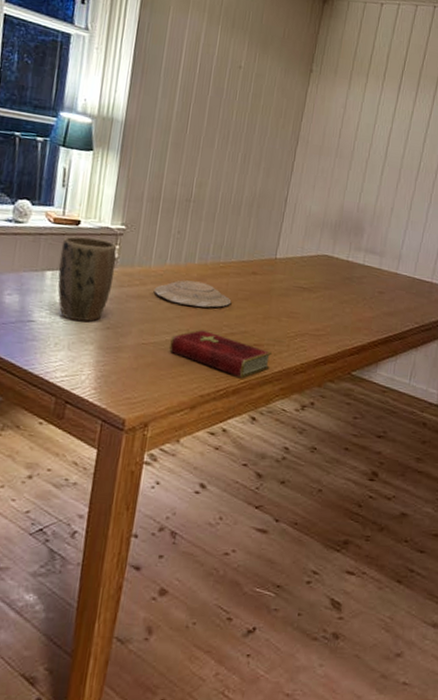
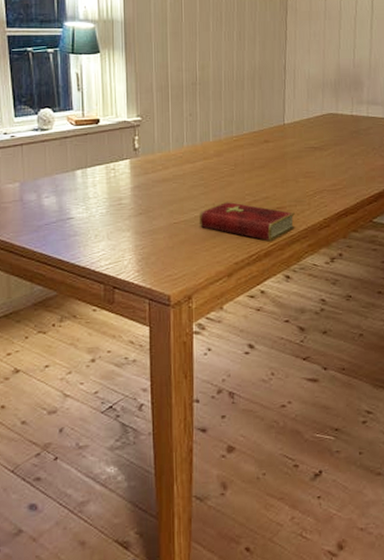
plant pot: present [57,236,117,322] -> none [86,133,138,211]
plate: present [154,280,232,308] -> none [176,158,250,181]

